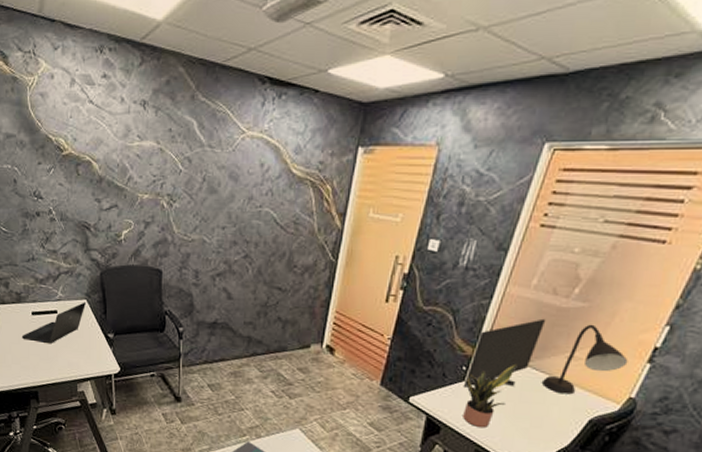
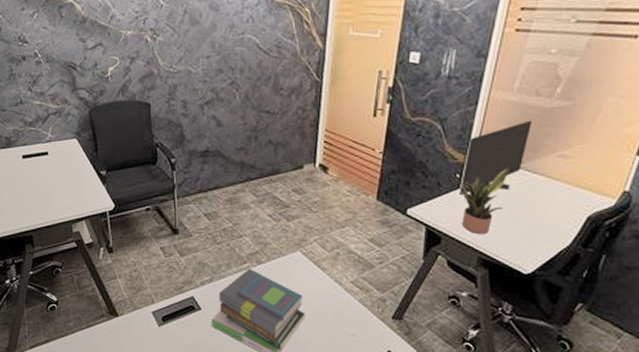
laptop: present [21,302,86,344] -> none [13,141,76,186]
desk lamp: present [541,324,628,395] -> none [535,121,618,194]

